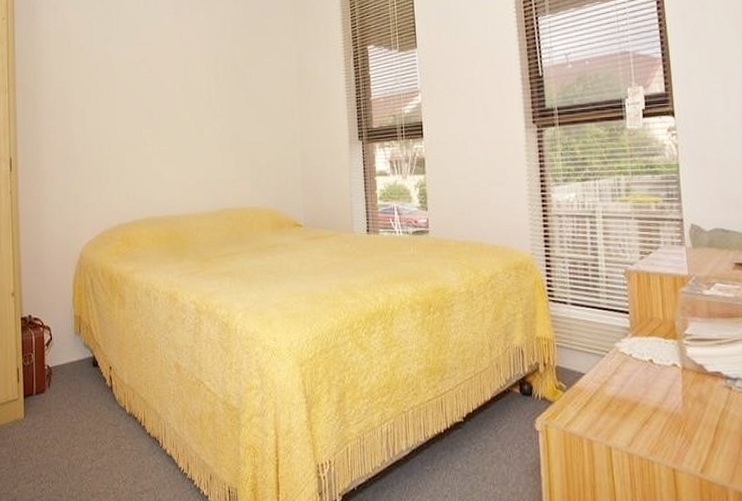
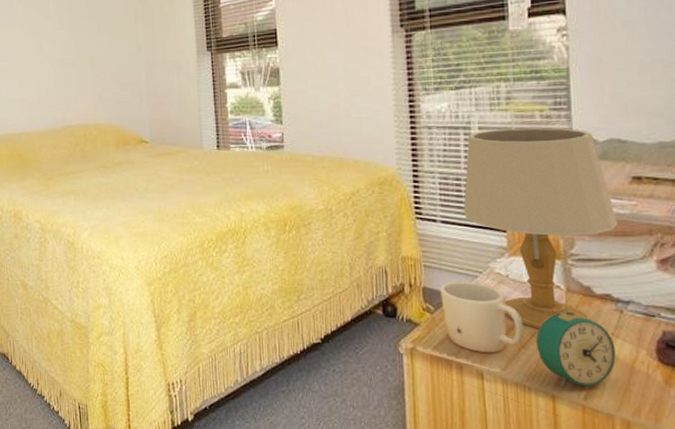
mug: none [571,360,647,429] -> present [440,281,525,353]
table lamp: none [590,217,725,406] -> present [463,127,618,329]
alarm clock: none [657,388,727,461] -> present [535,311,616,388]

